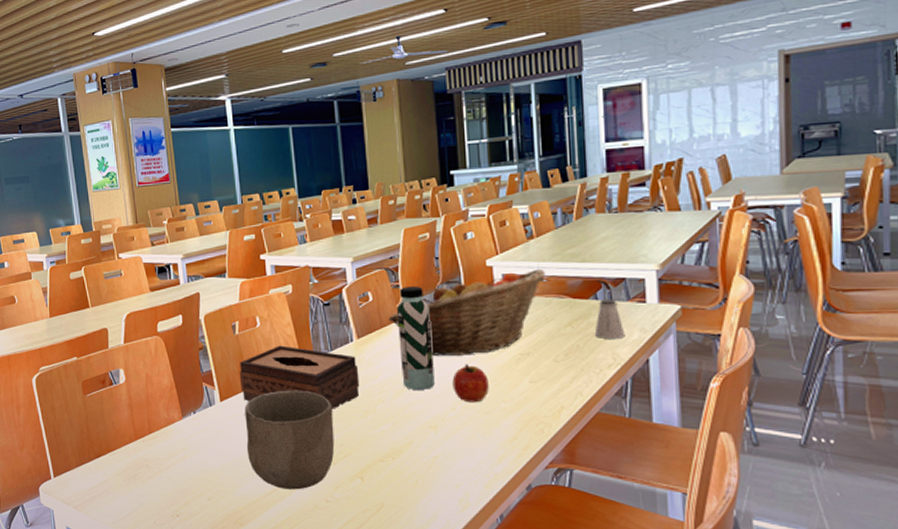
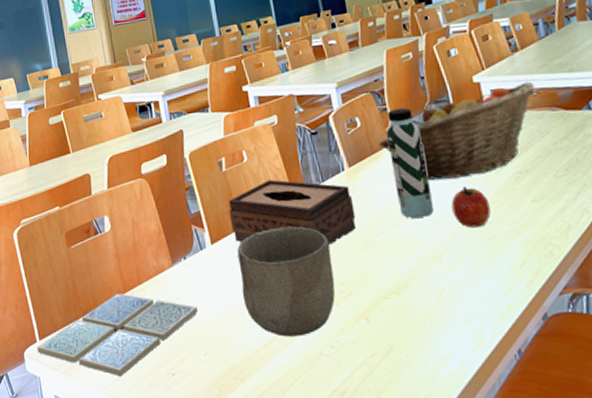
drink coaster: none [51,439,204,515] -> present [37,293,198,377]

